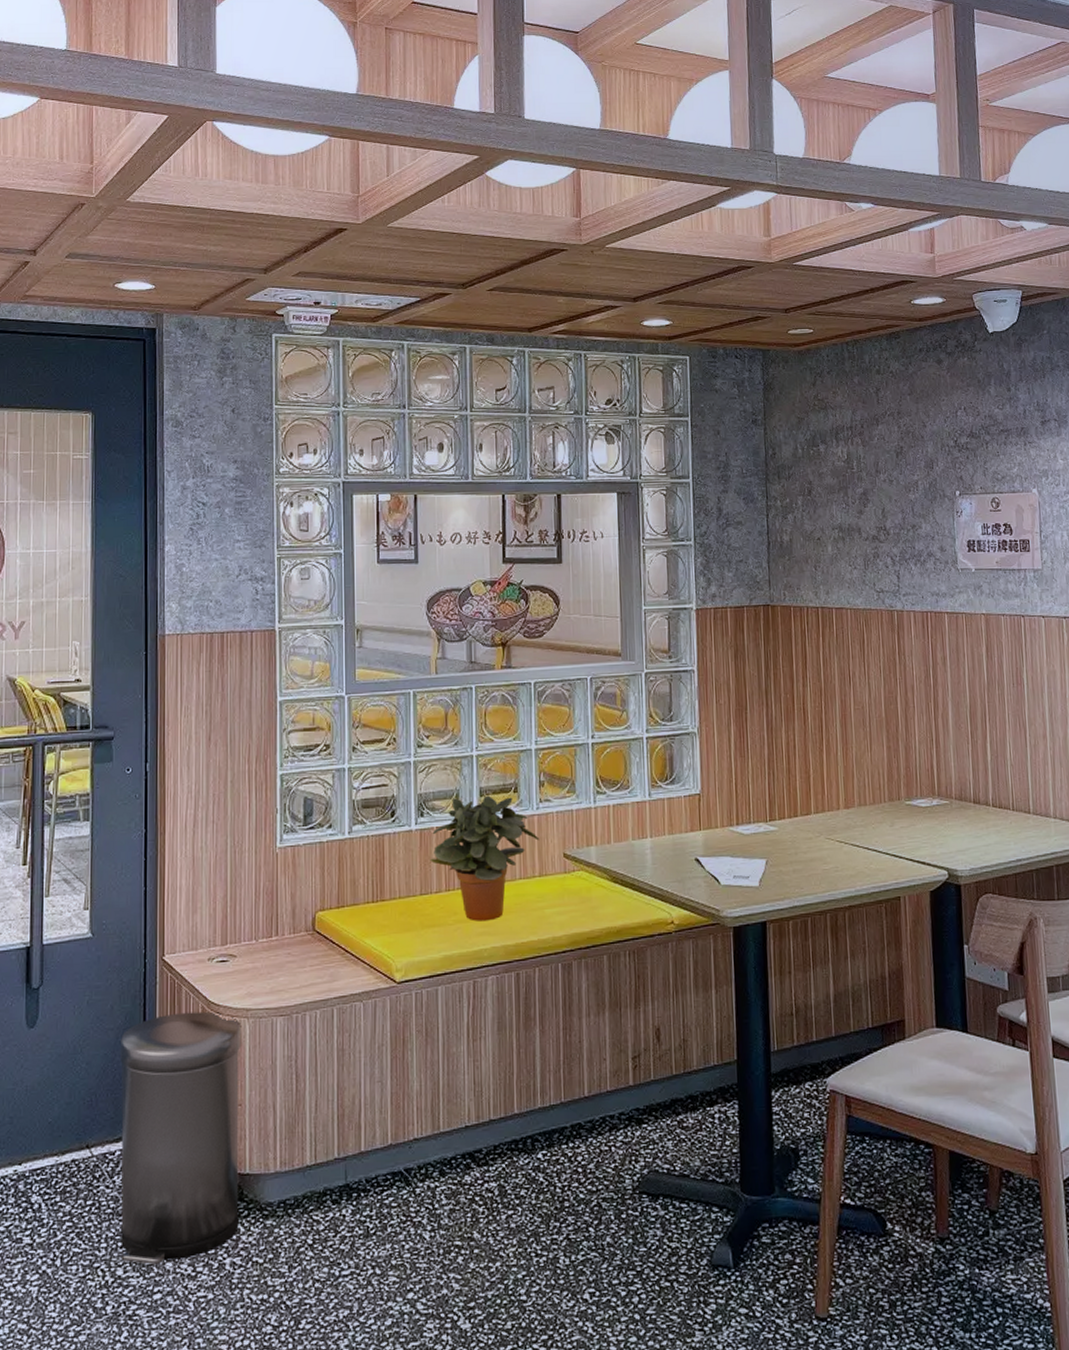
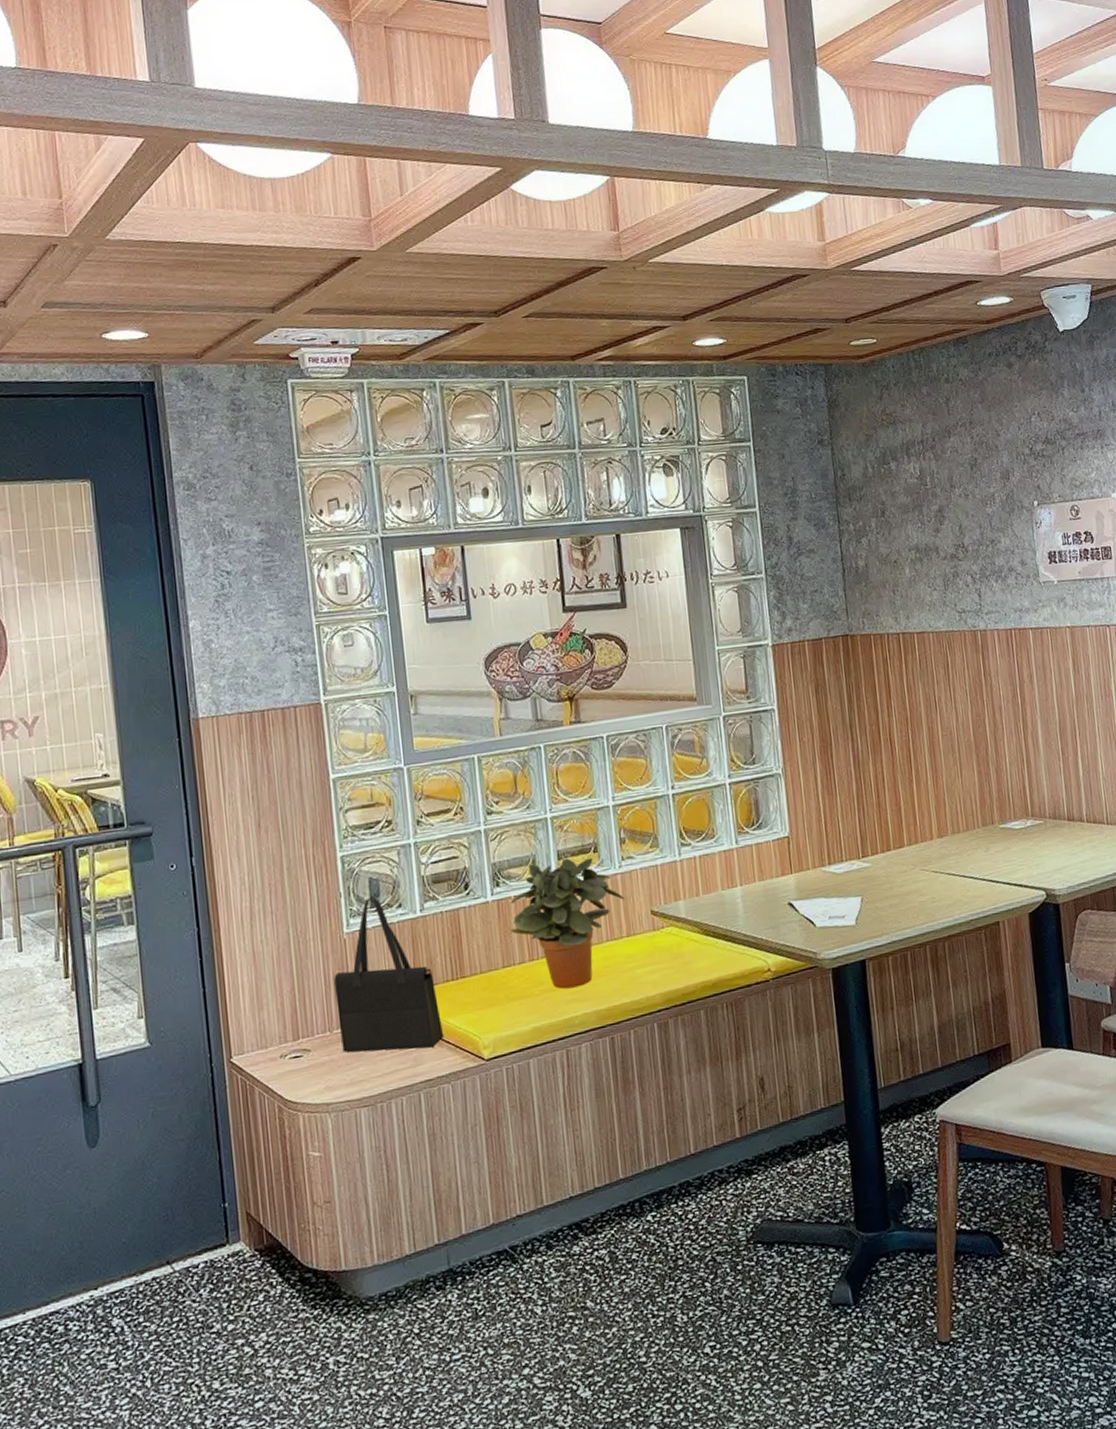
pedal bin: present [120,1011,240,1265] -> none [193,1110,340,1374]
tote bag: none [264,815,359,965] -> present [334,896,443,1053]

